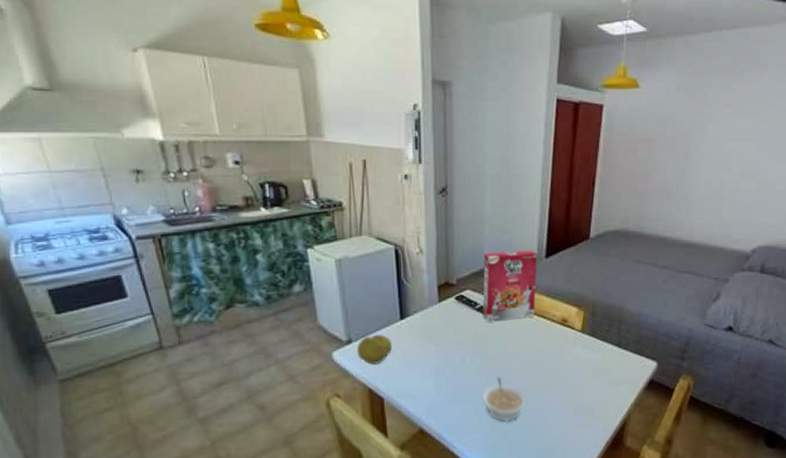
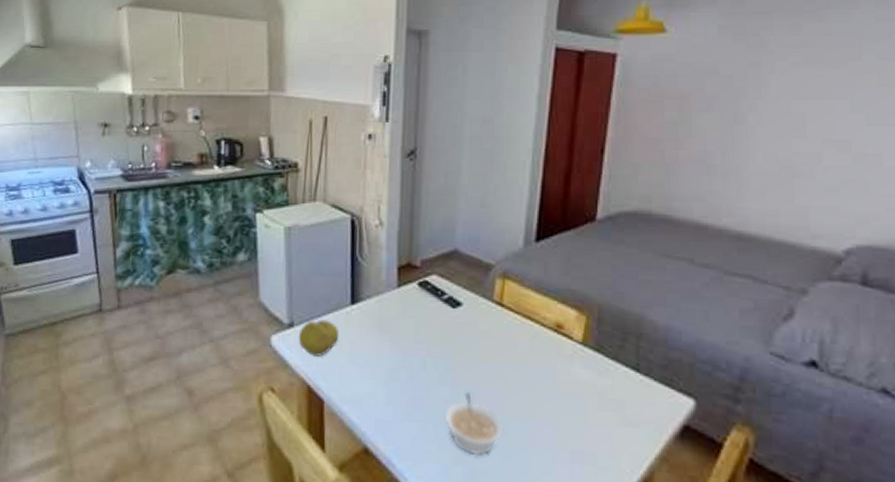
cereal box: present [483,250,538,322] -> none [451,230,525,319]

